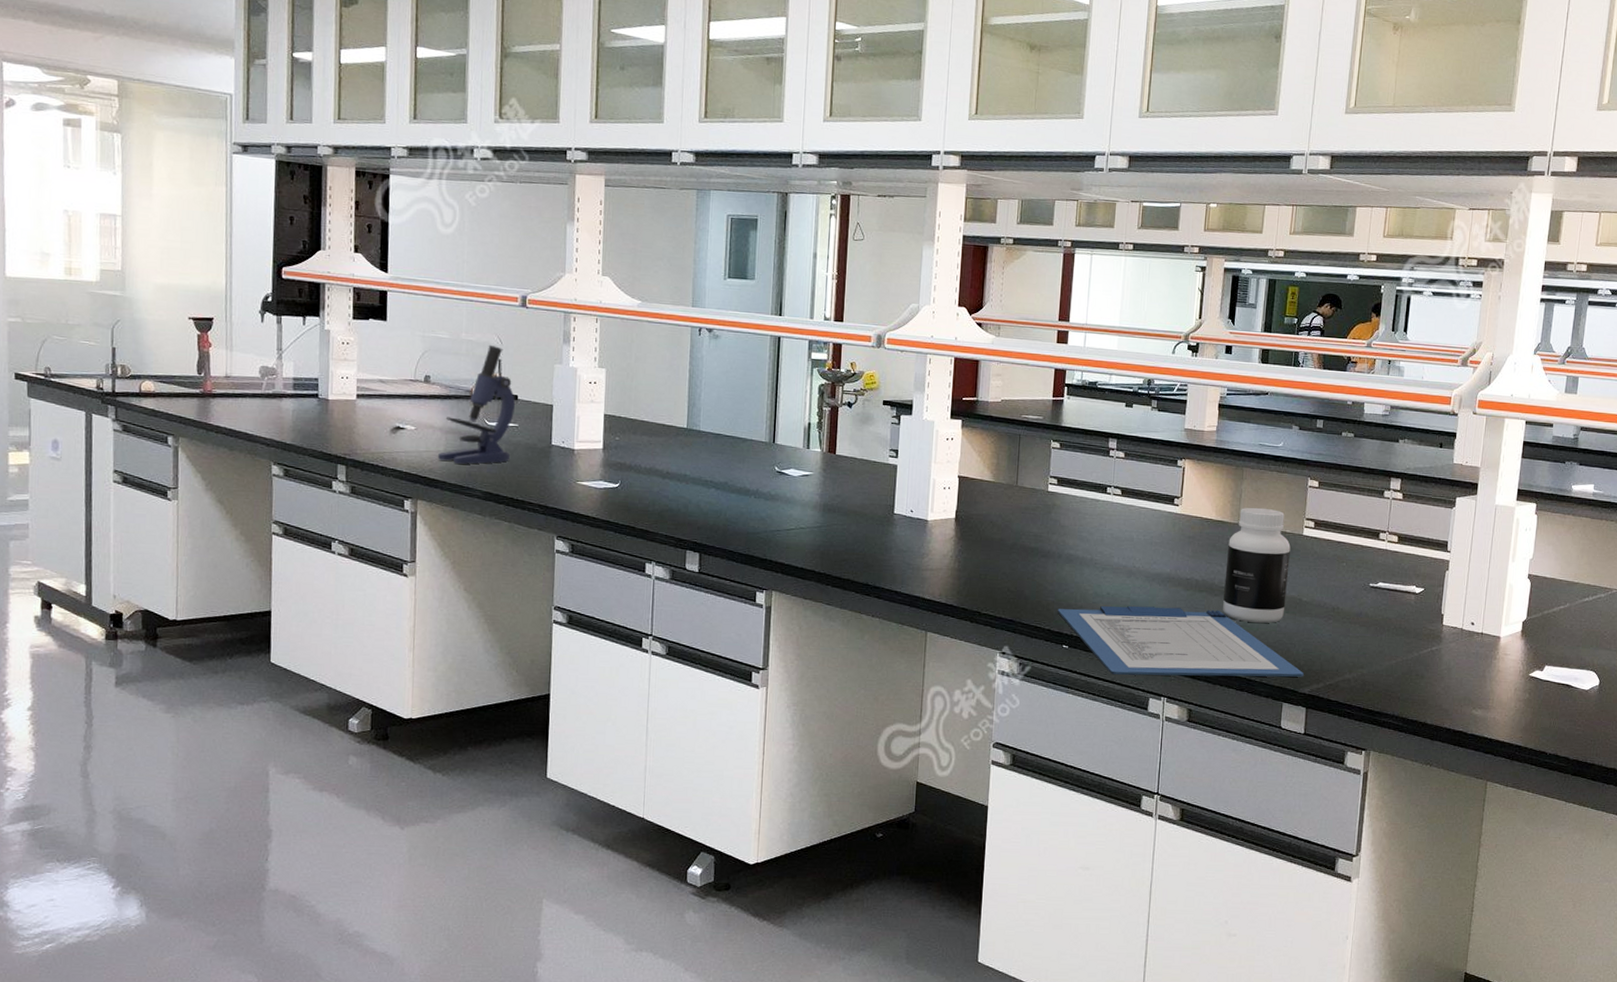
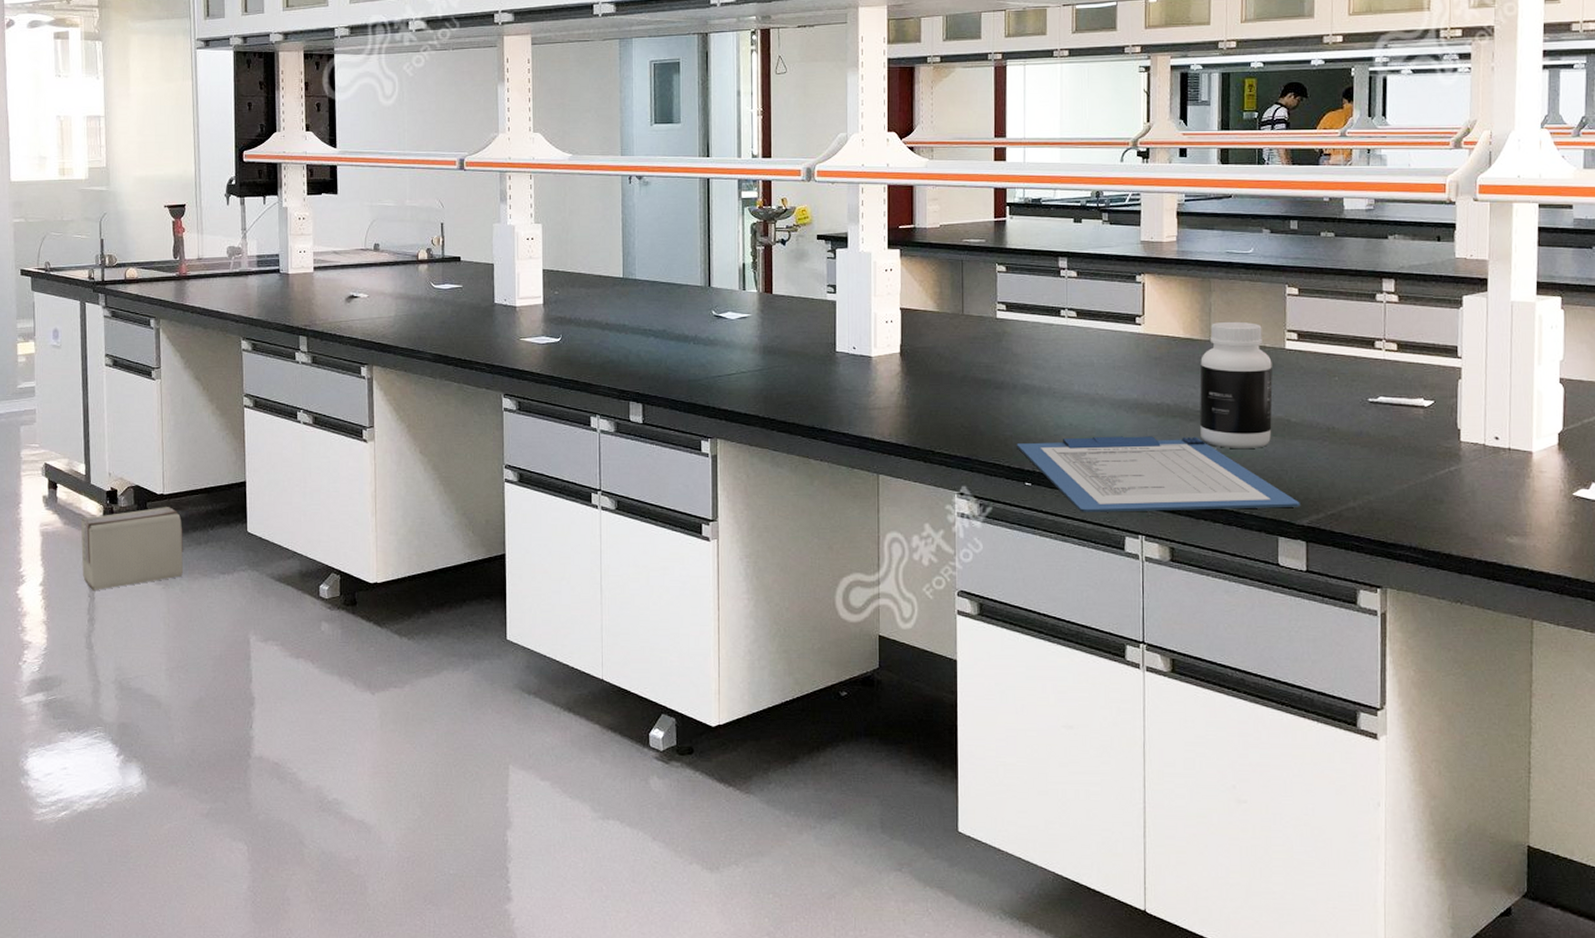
box: none [78,633,198,718] -> present [80,507,184,591]
microscope: present [438,344,515,465] -> none [390,209,458,329]

